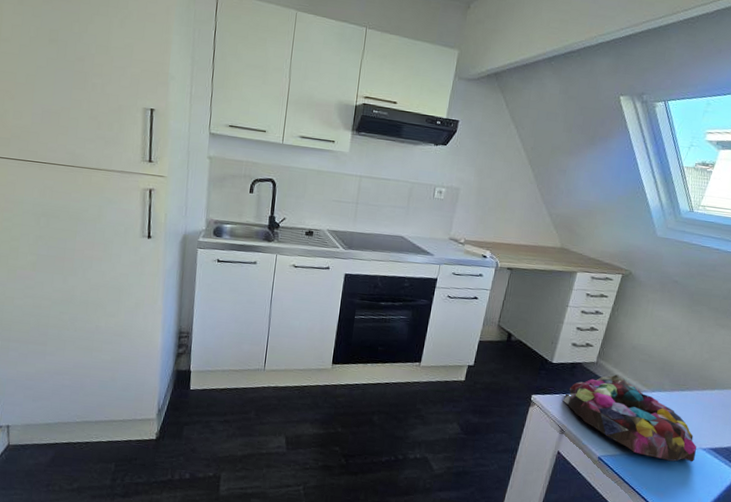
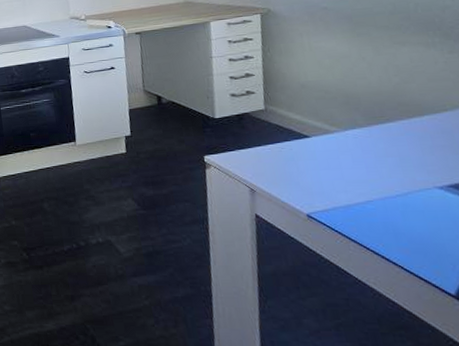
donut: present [563,374,697,462] -> none [241,118,434,208]

